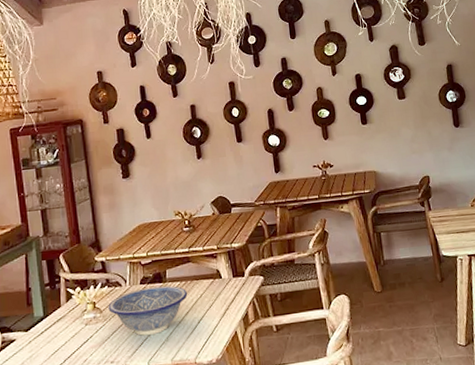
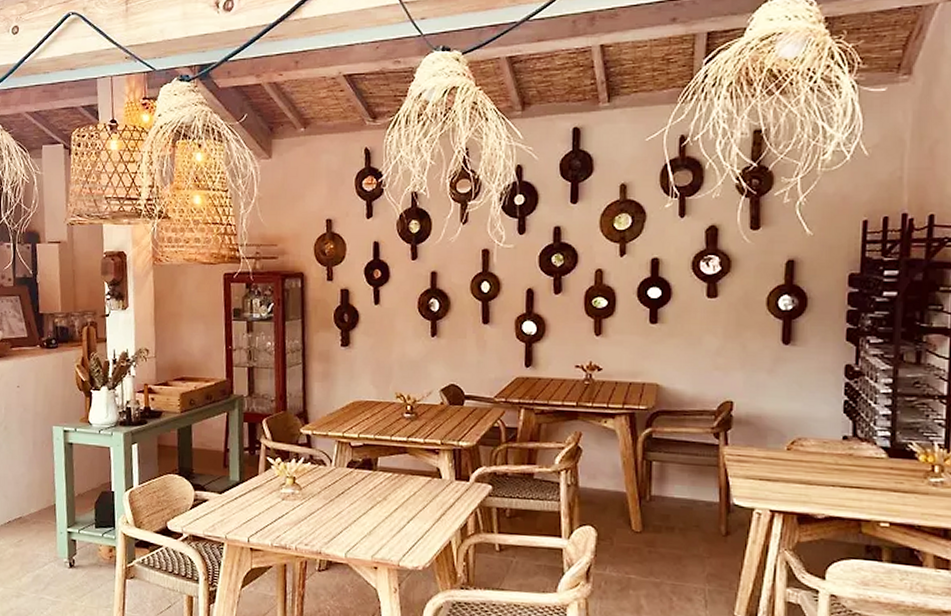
decorative bowl: present [108,285,188,336] -> none [308,472,400,525]

